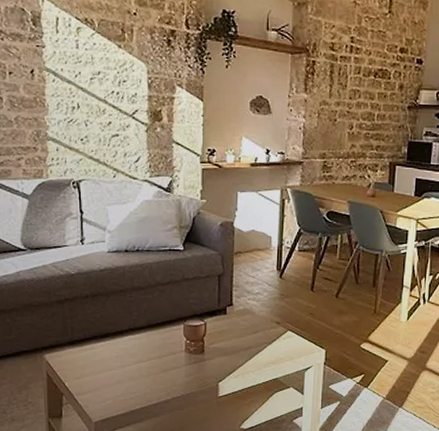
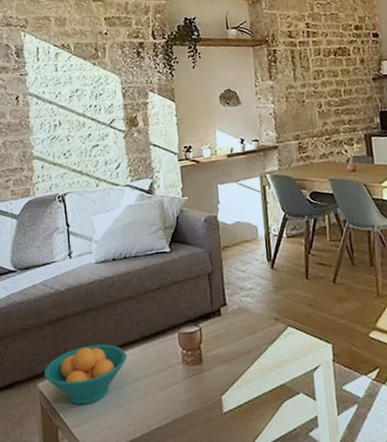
fruit bowl: none [51,326,132,377] -> present [44,344,127,405]

